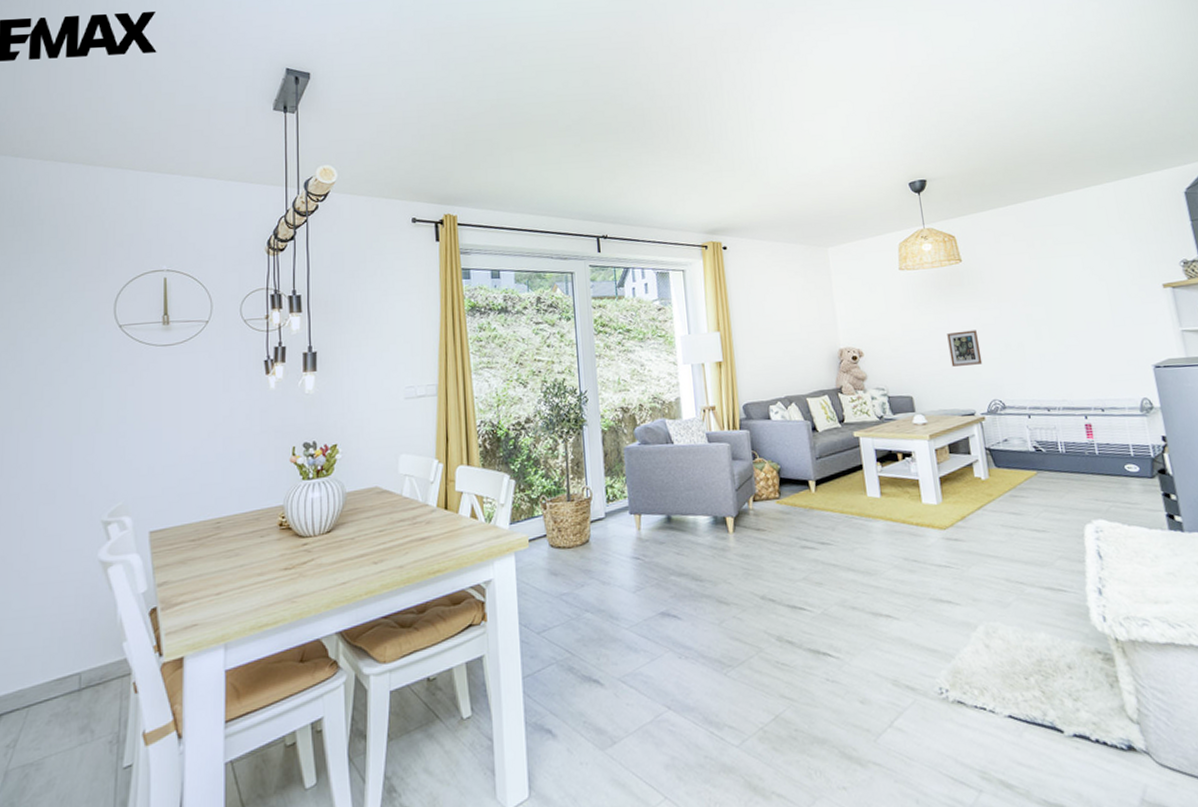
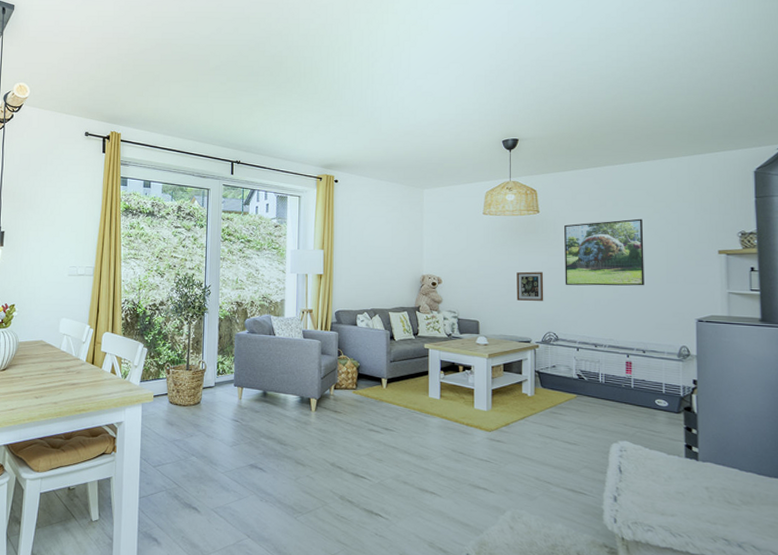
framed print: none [992,257,1091,342] -> present [564,218,644,286]

